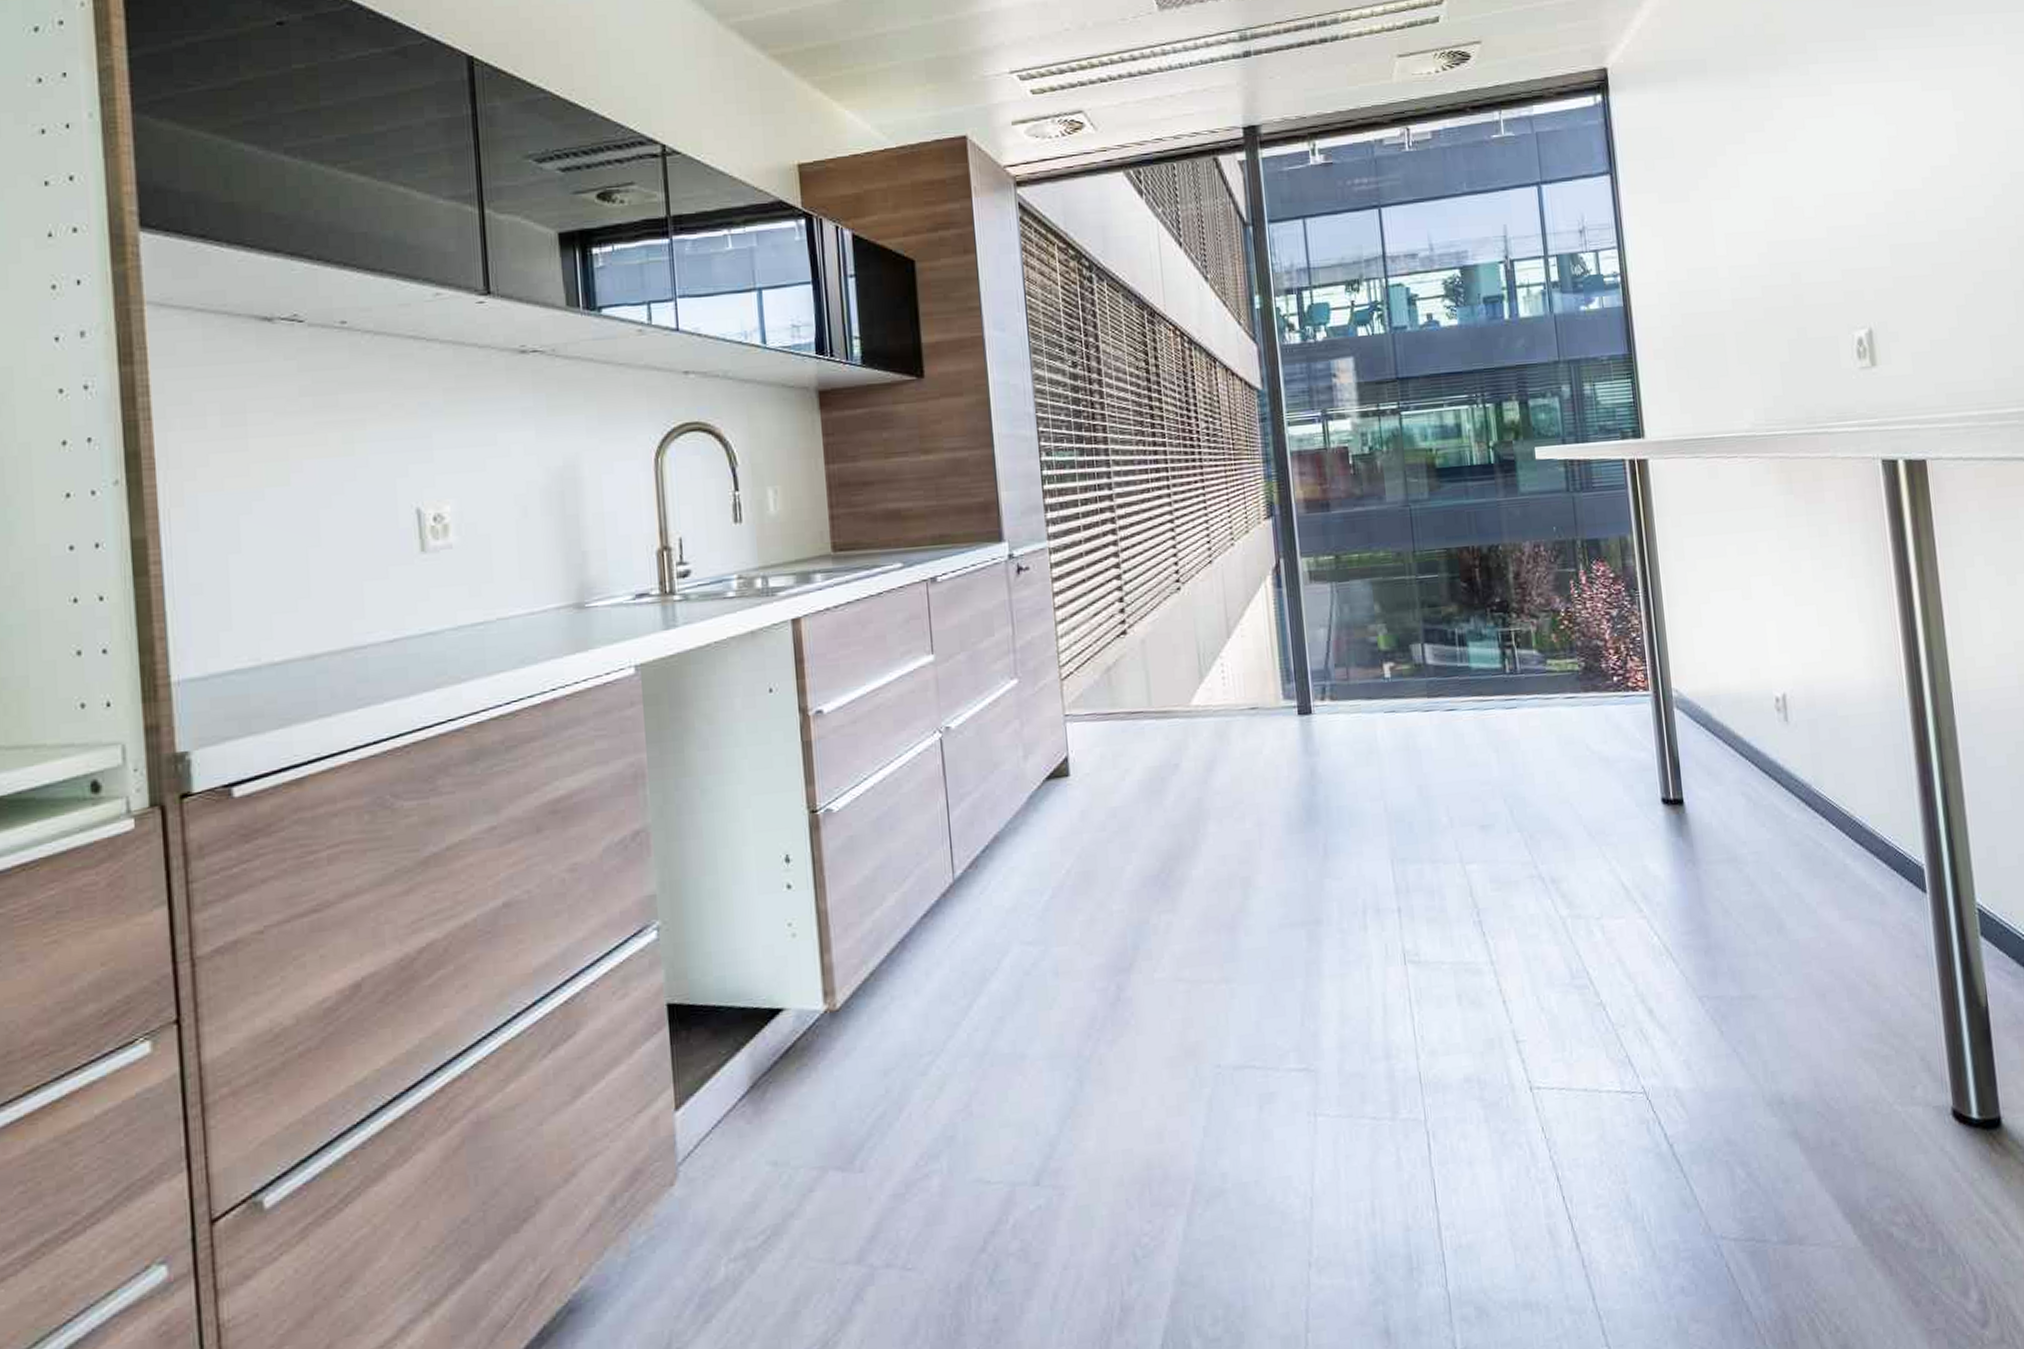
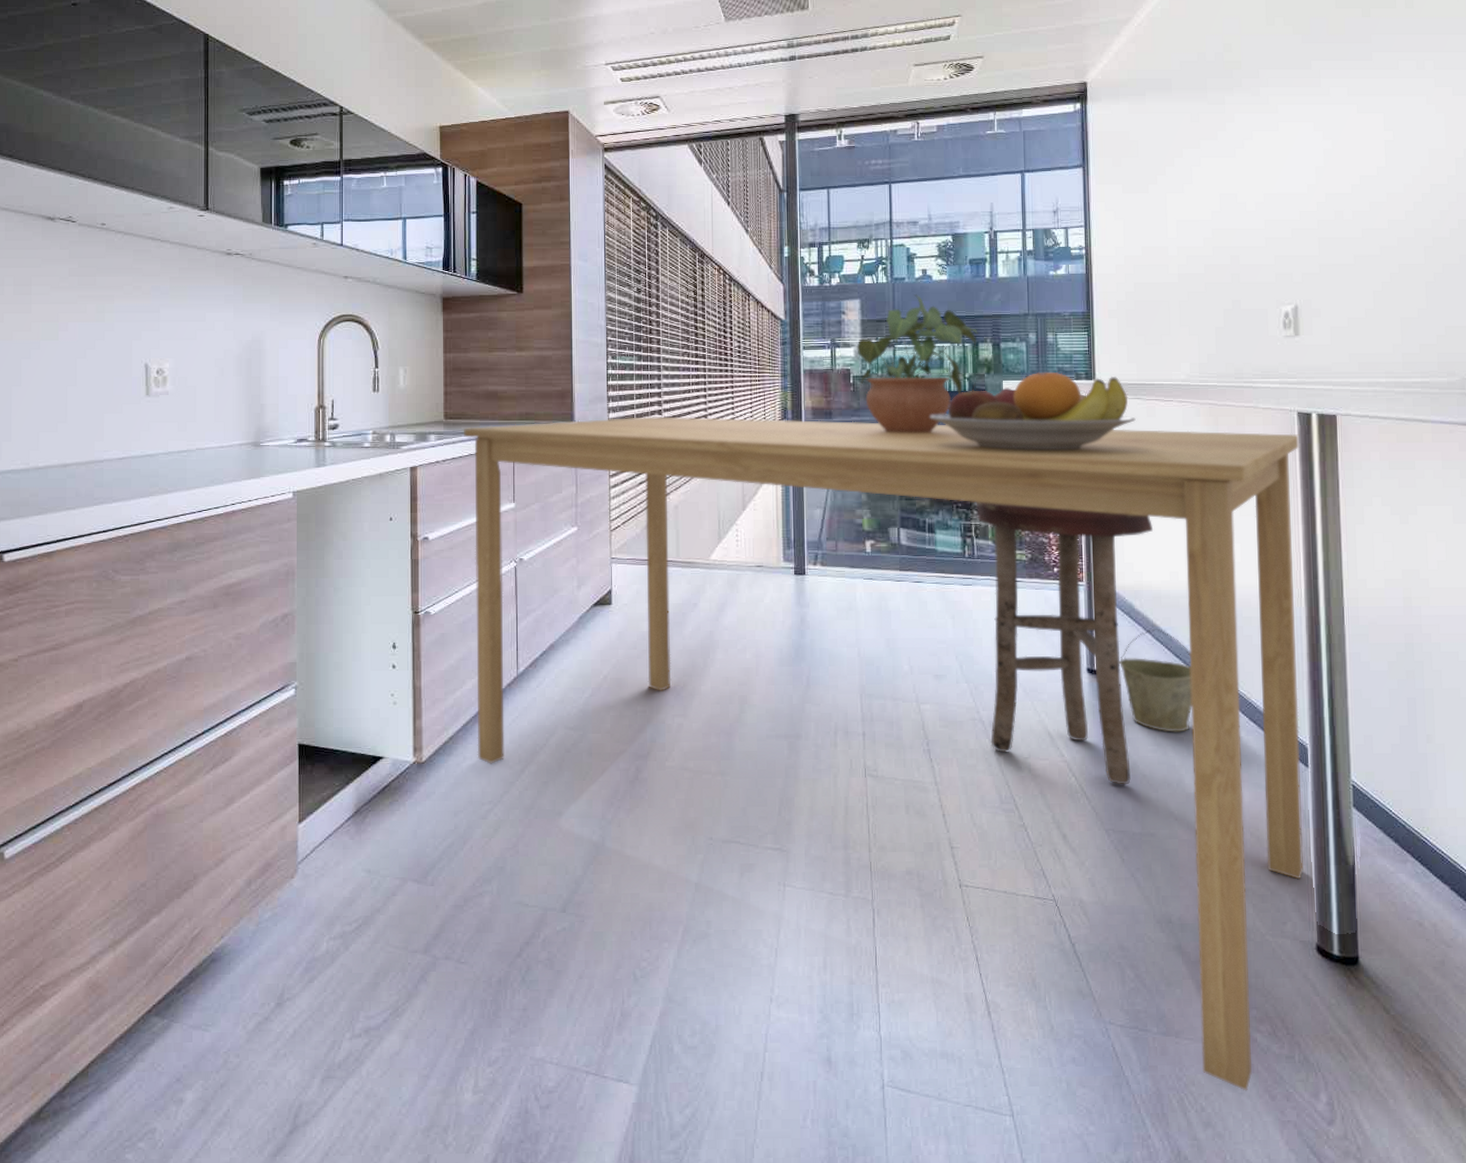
dining table: none [859,486,1931,1300] -> present [464,416,1304,1091]
potted plant: none [1353,346,1501,524] -> present [856,294,978,433]
fruit bowl: none [1450,431,1696,534] -> present [930,371,1136,451]
stool: none [1513,601,1727,940] -> present [976,501,1154,785]
bucket: none [1699,739,1788,868] -> present [1119,628,1192,732]

